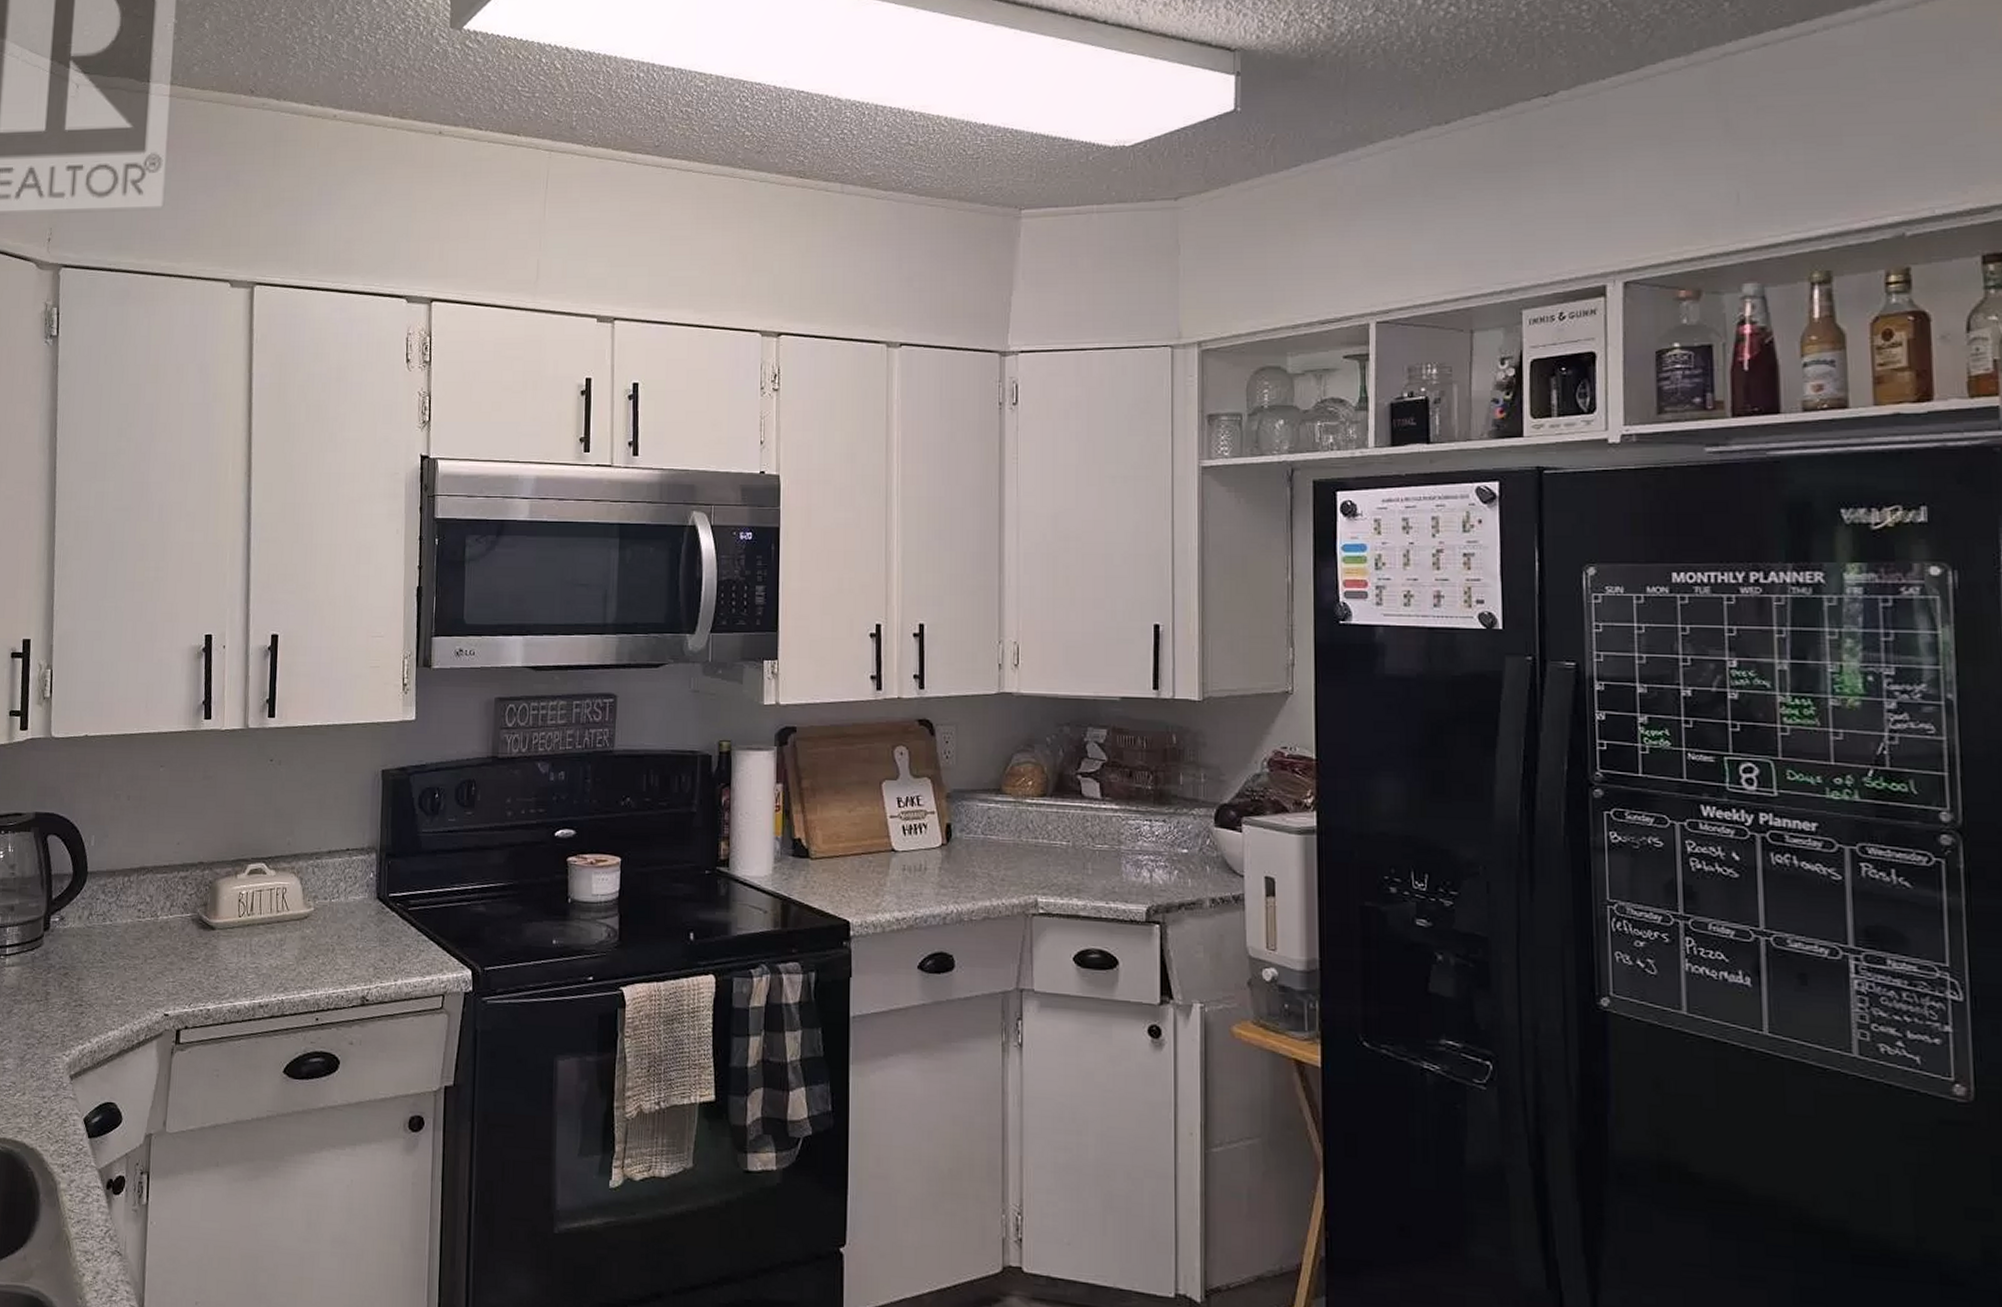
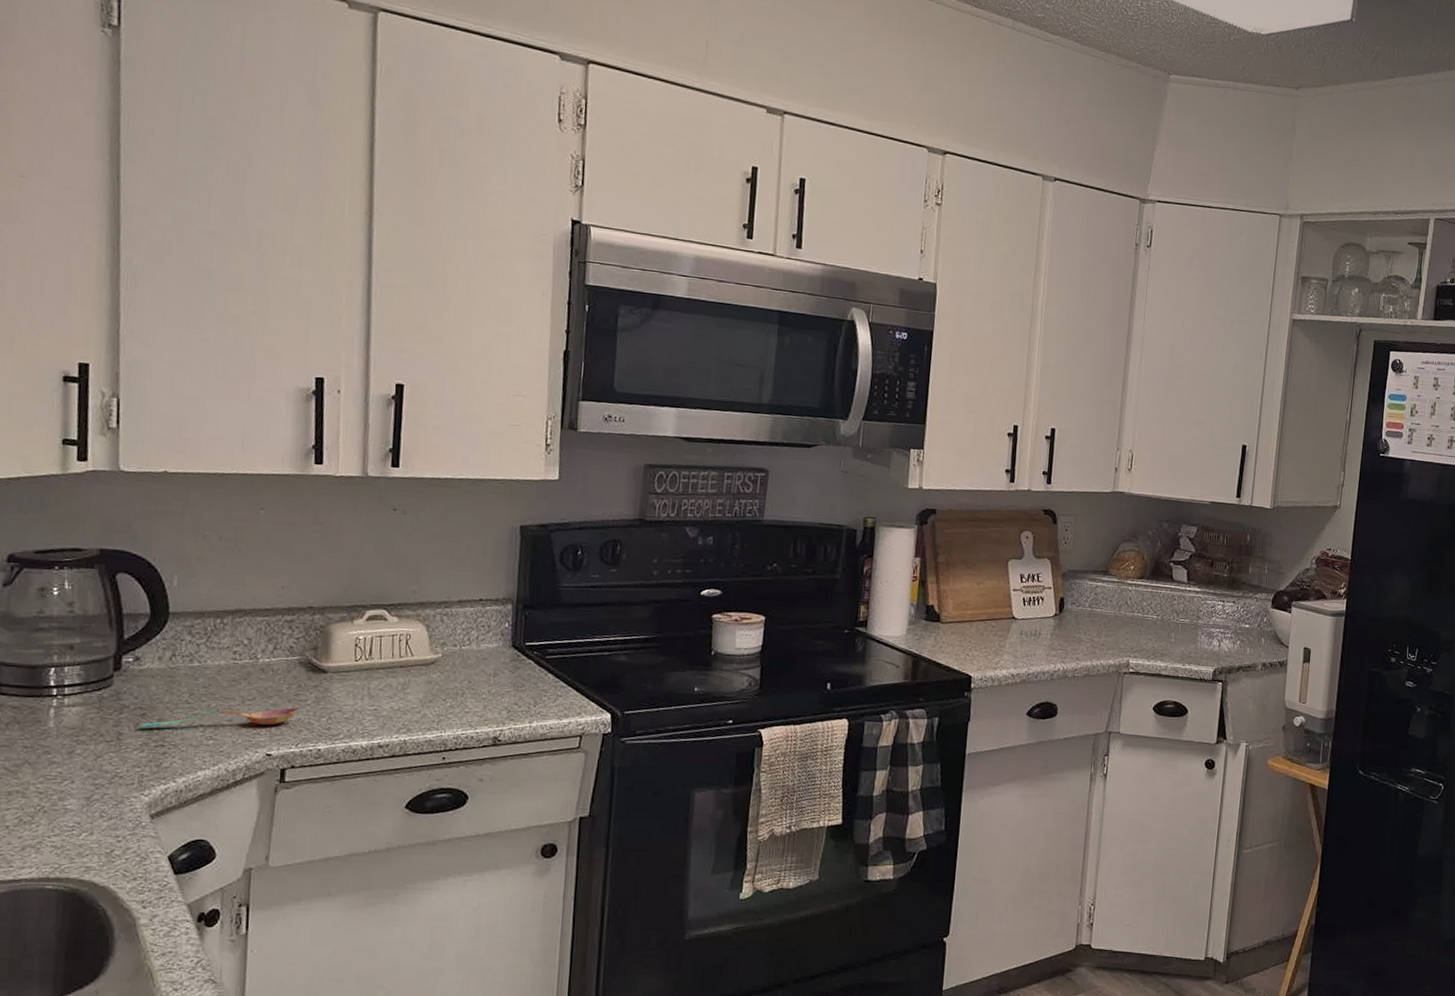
soupspoon: none [64,966,191,987] -> present [141,708,298,728]

